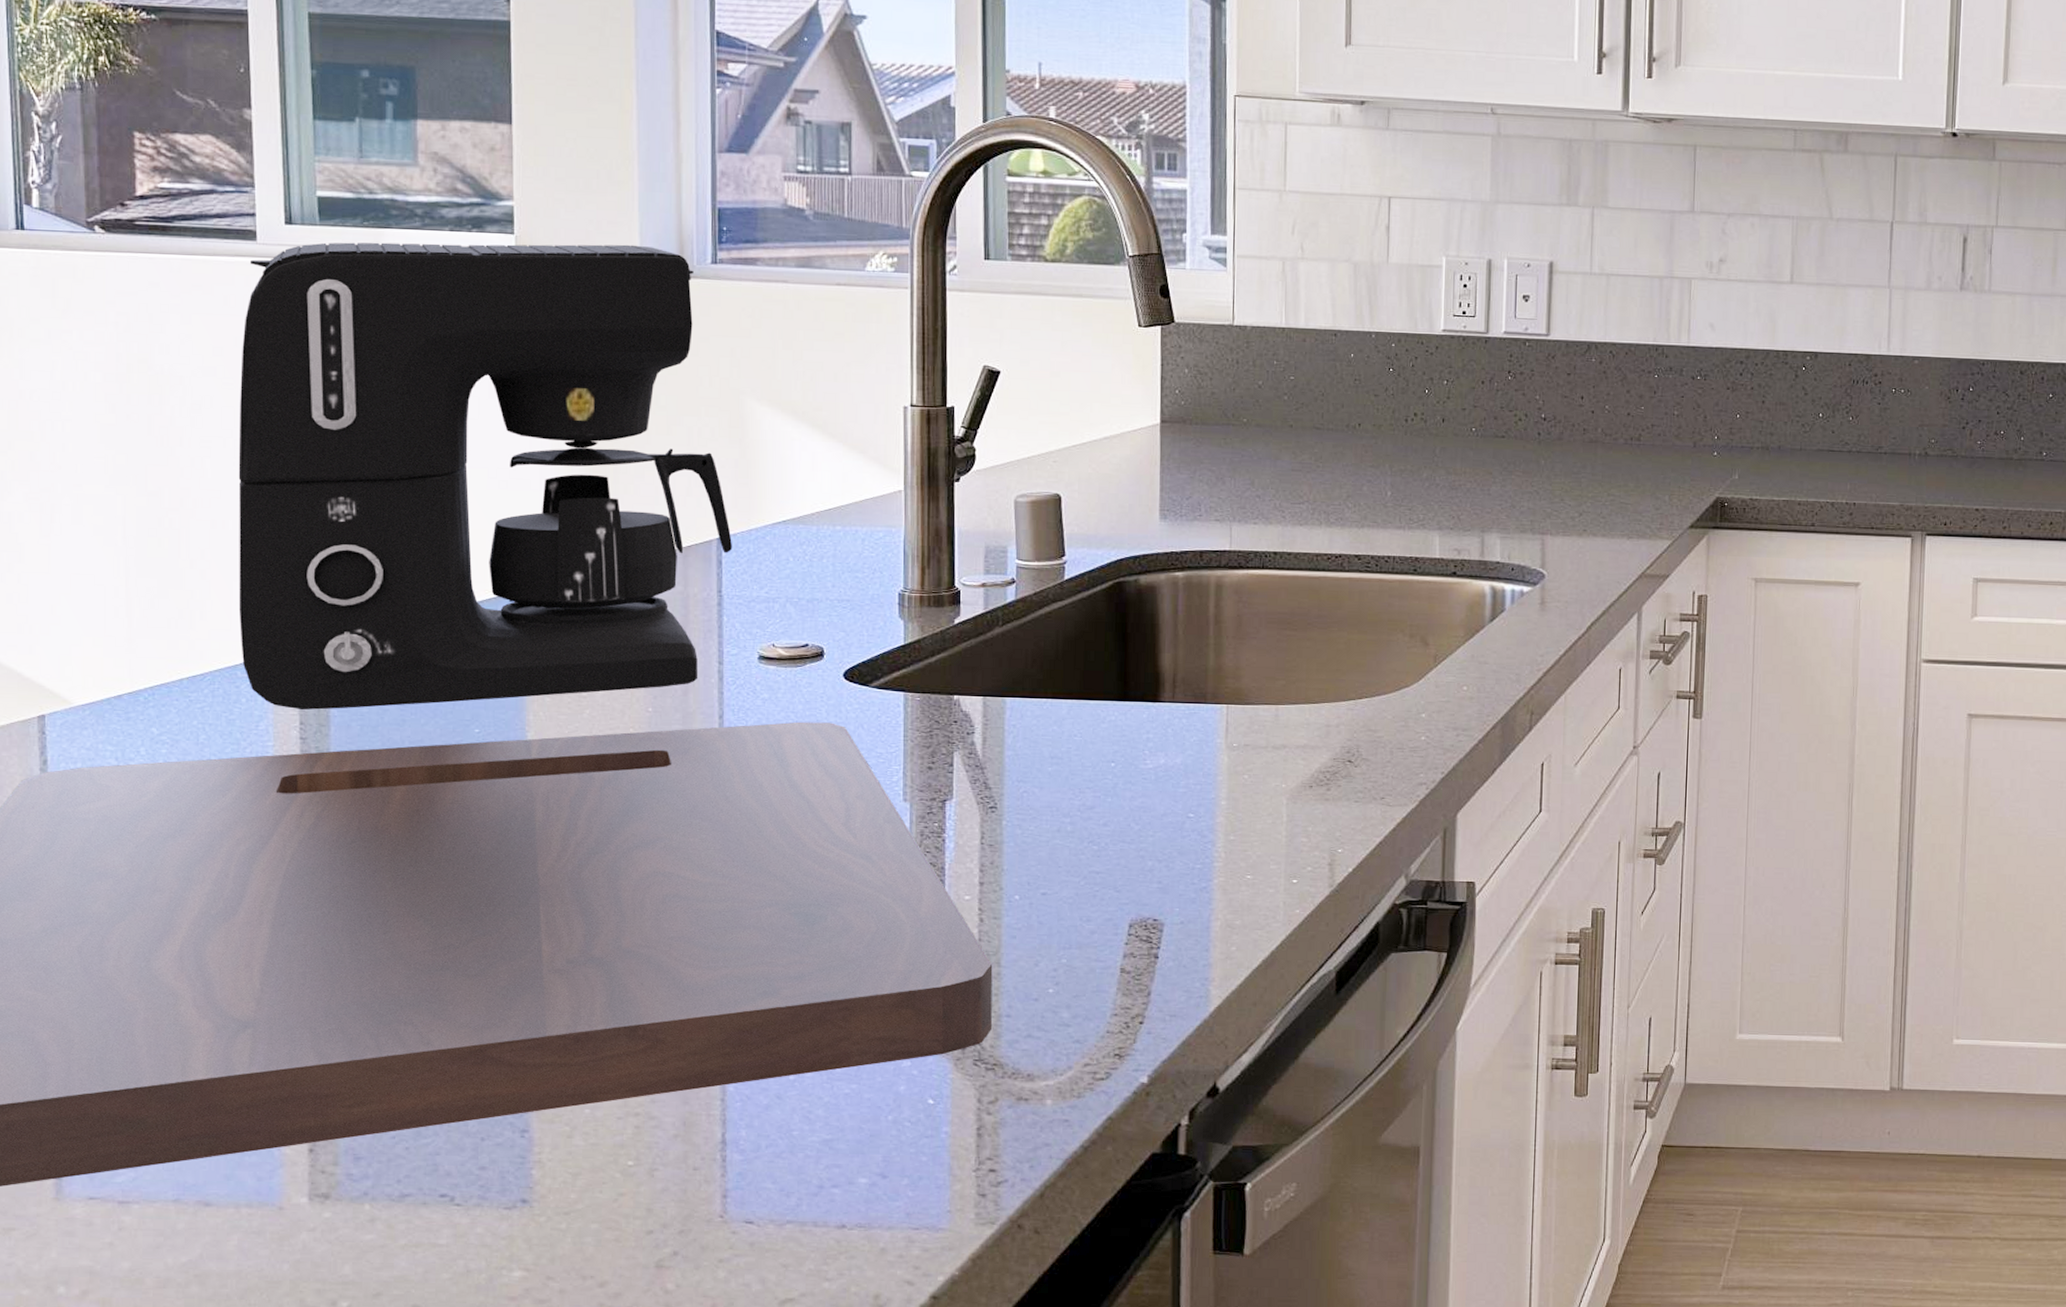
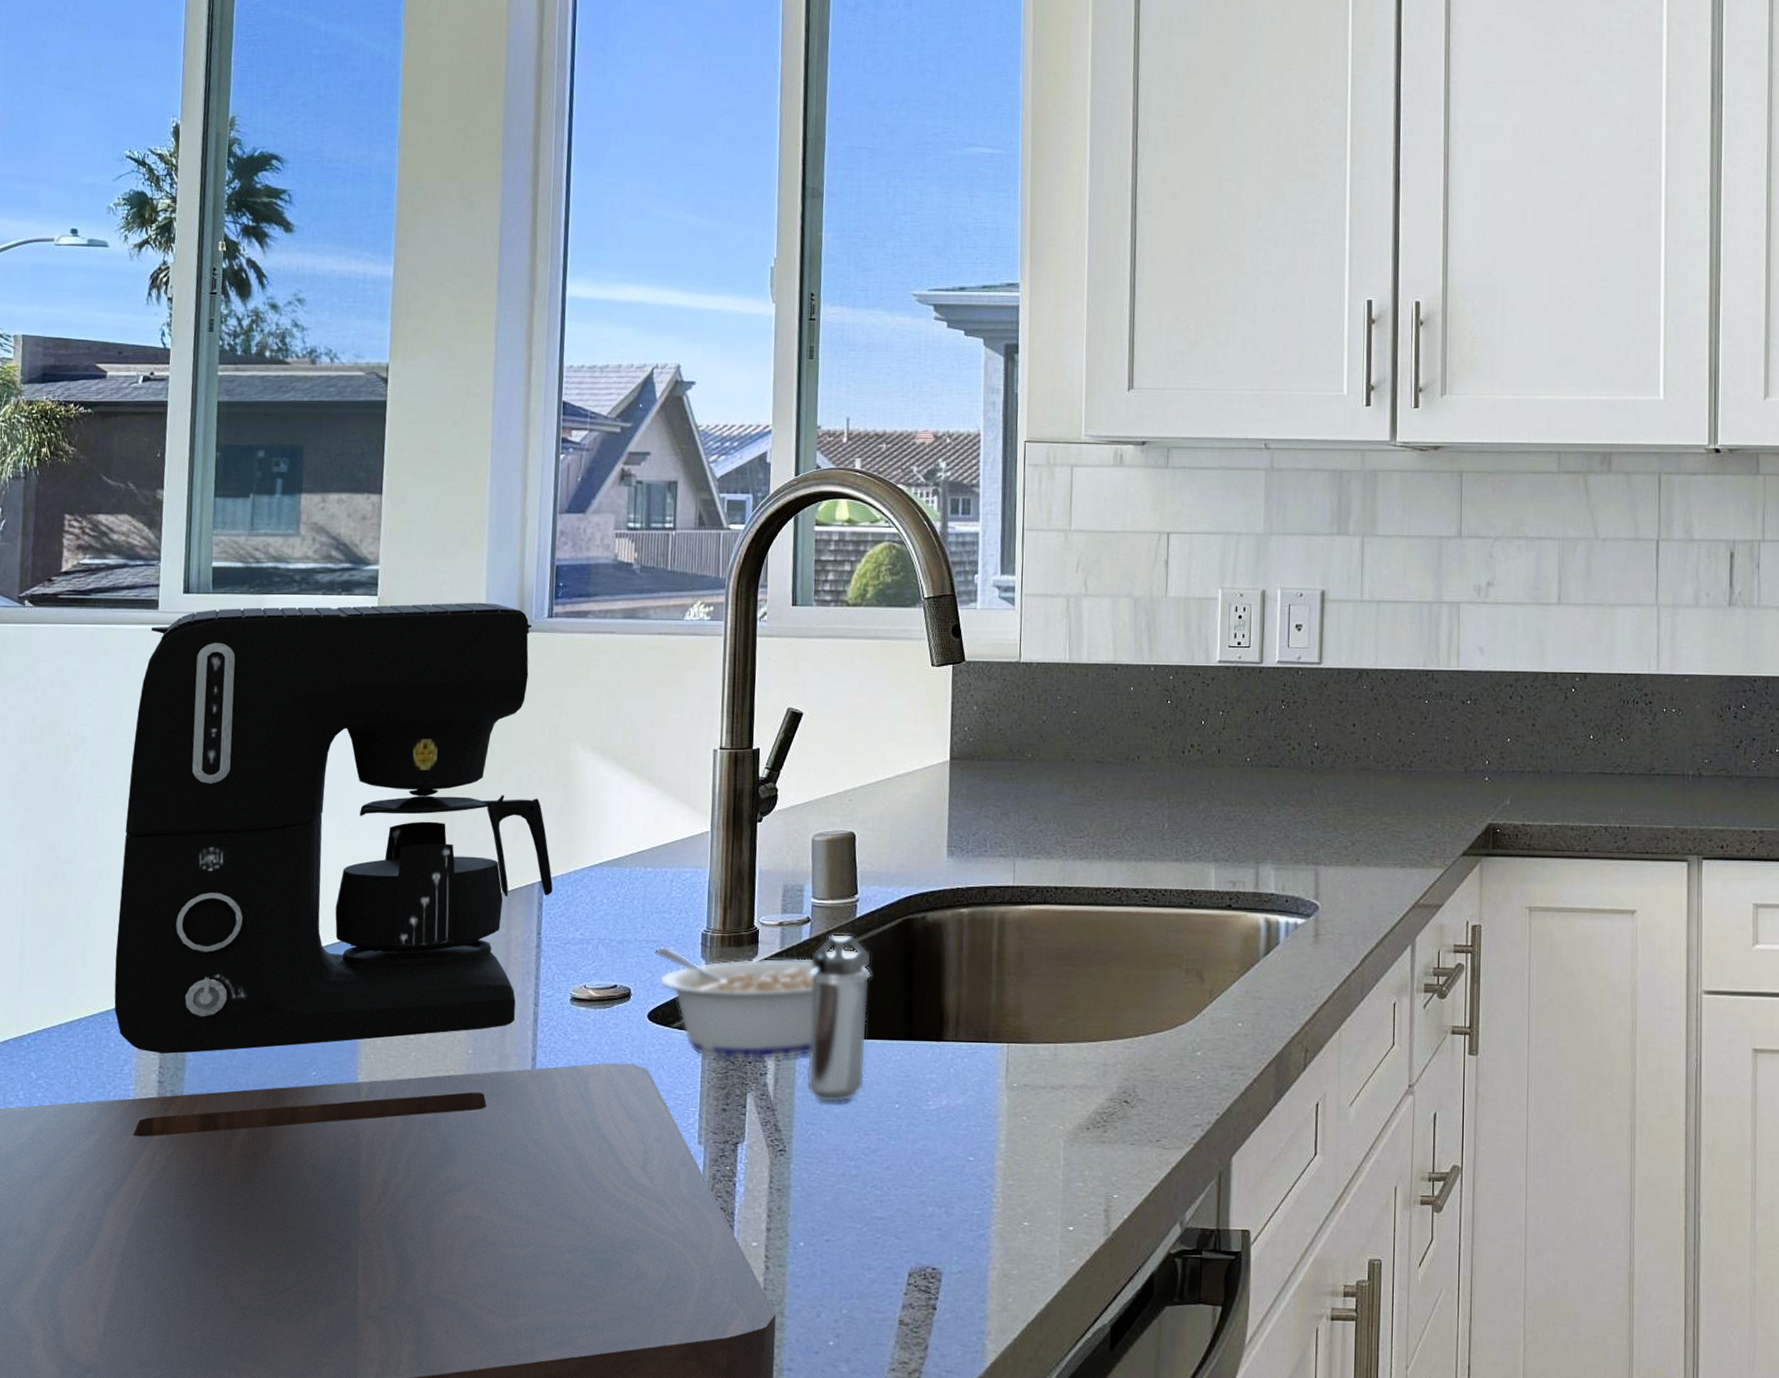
legume: none [847,605,1083,720] -> present [654,946,872,1060]
shaker: none [1016,595,1081,762] -> present [807,933,871,1103]

